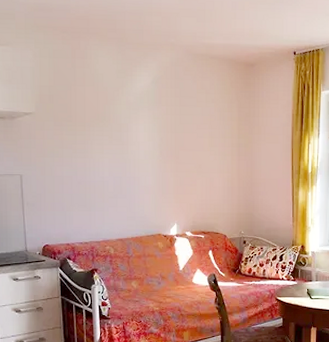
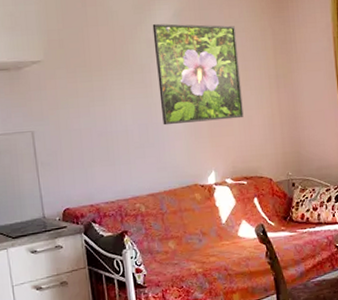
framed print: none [133,89,206,180] -> present [152,24,244,126]

